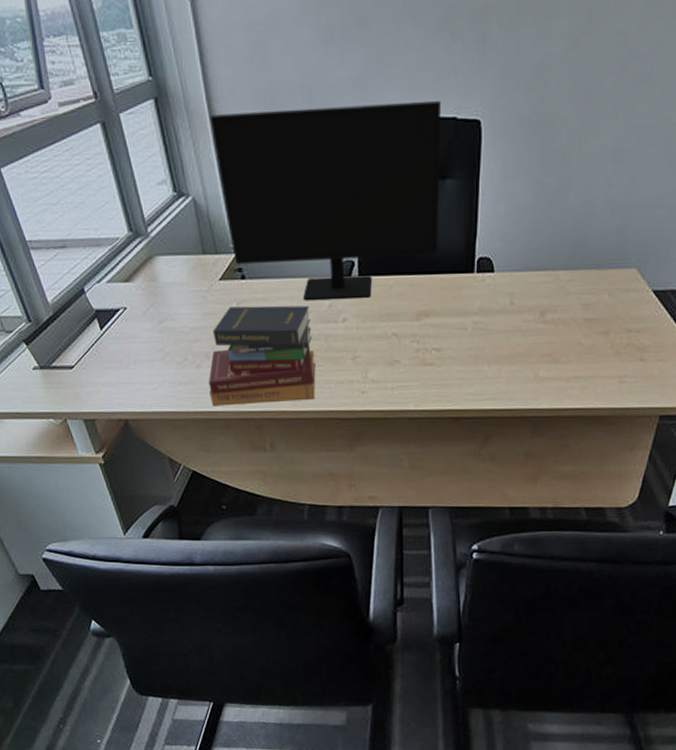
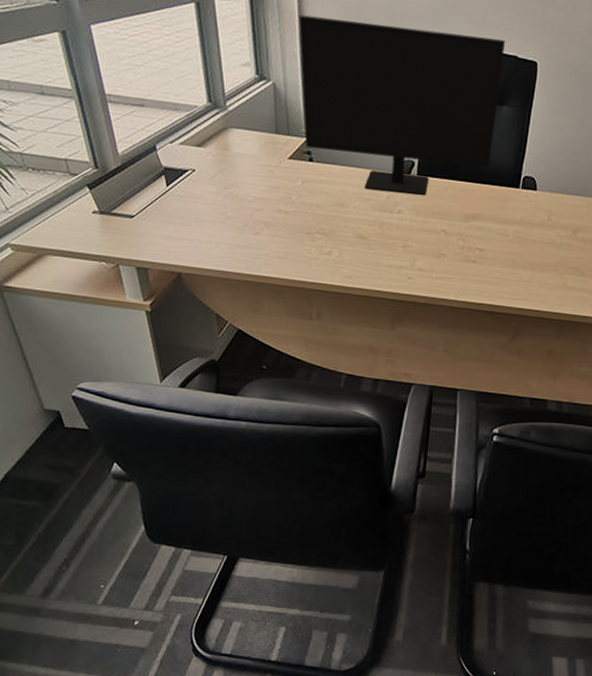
books: present [209,305,316,406] -> none [265,184,369,278]

